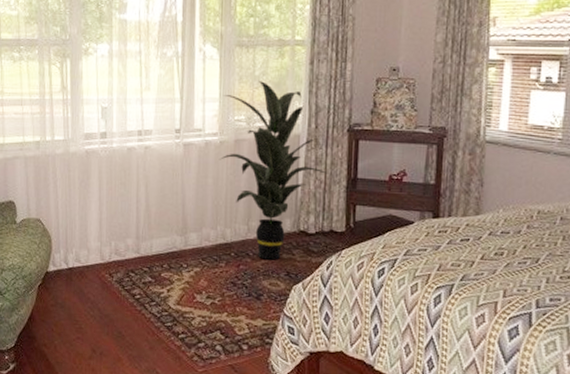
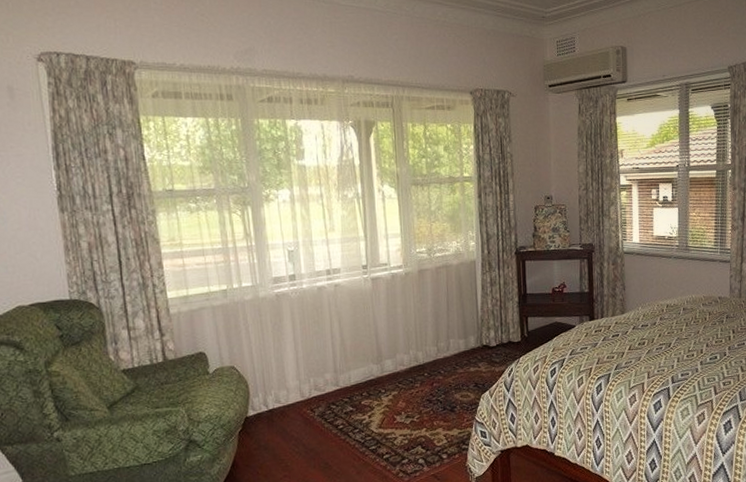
indoor plant: present [219,81,329,260] -> none [404,215,503,375]

